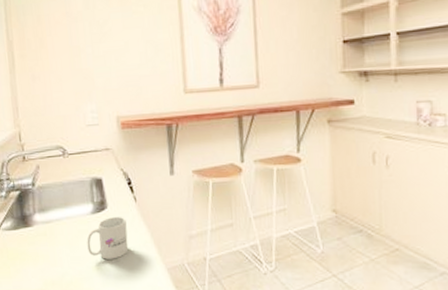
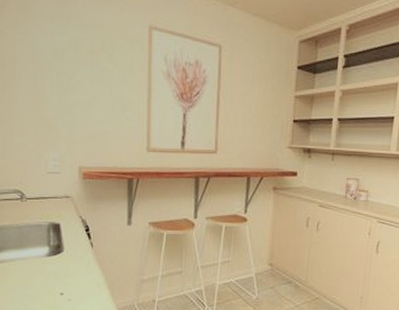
mug: present [86,217,129,260] -> none [40,260,82,299]

